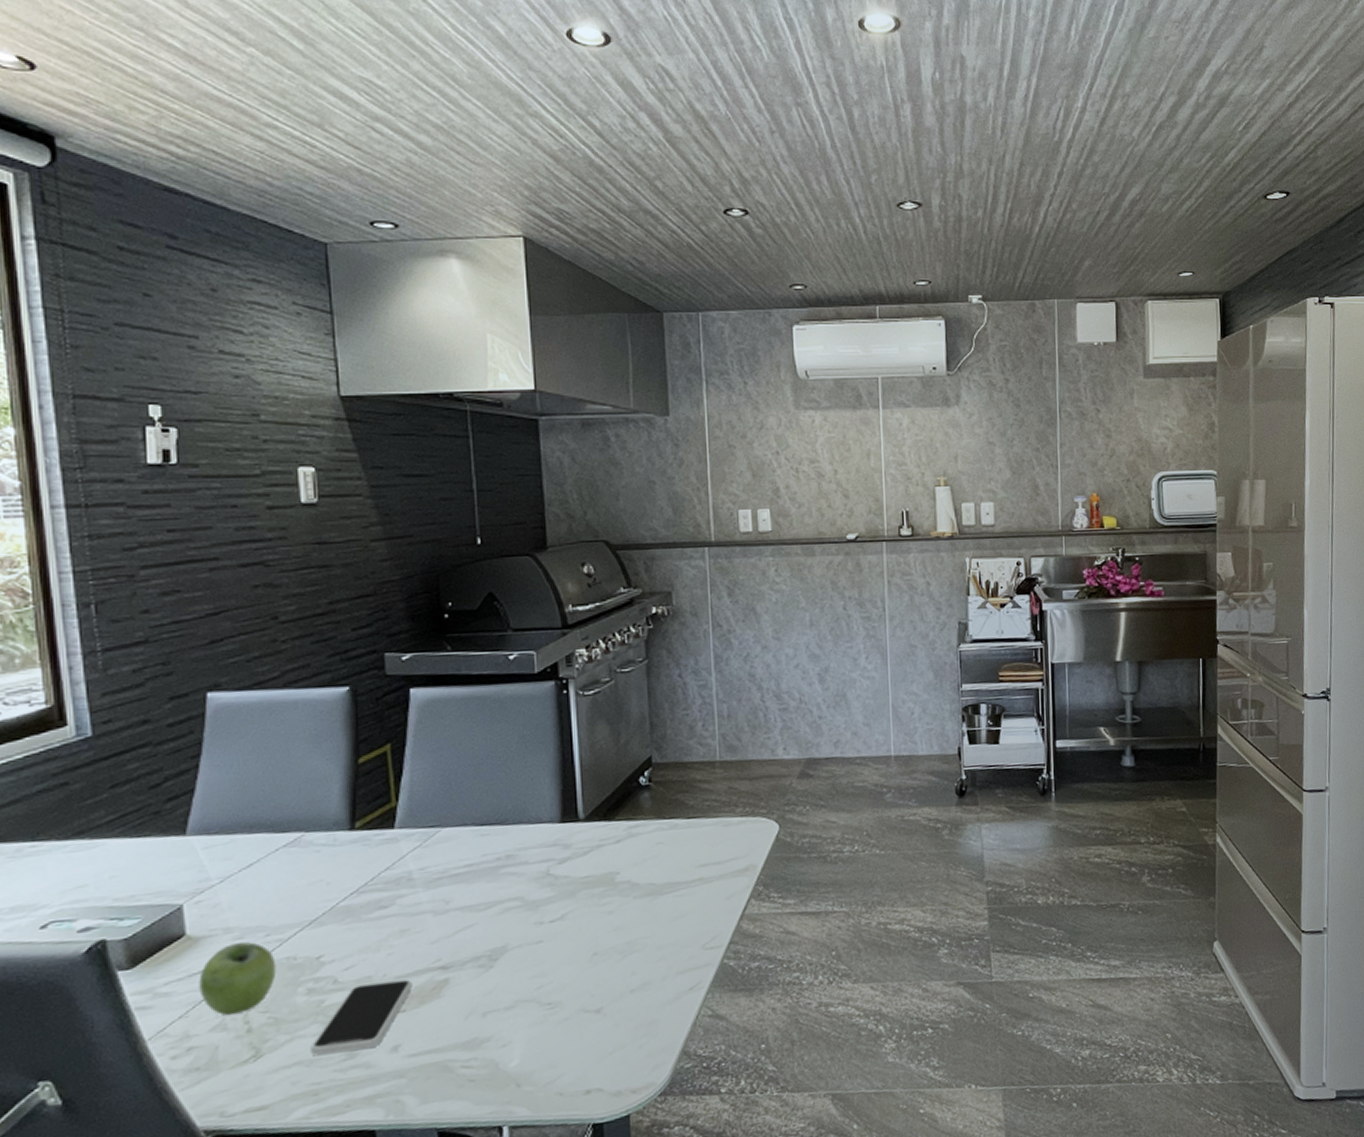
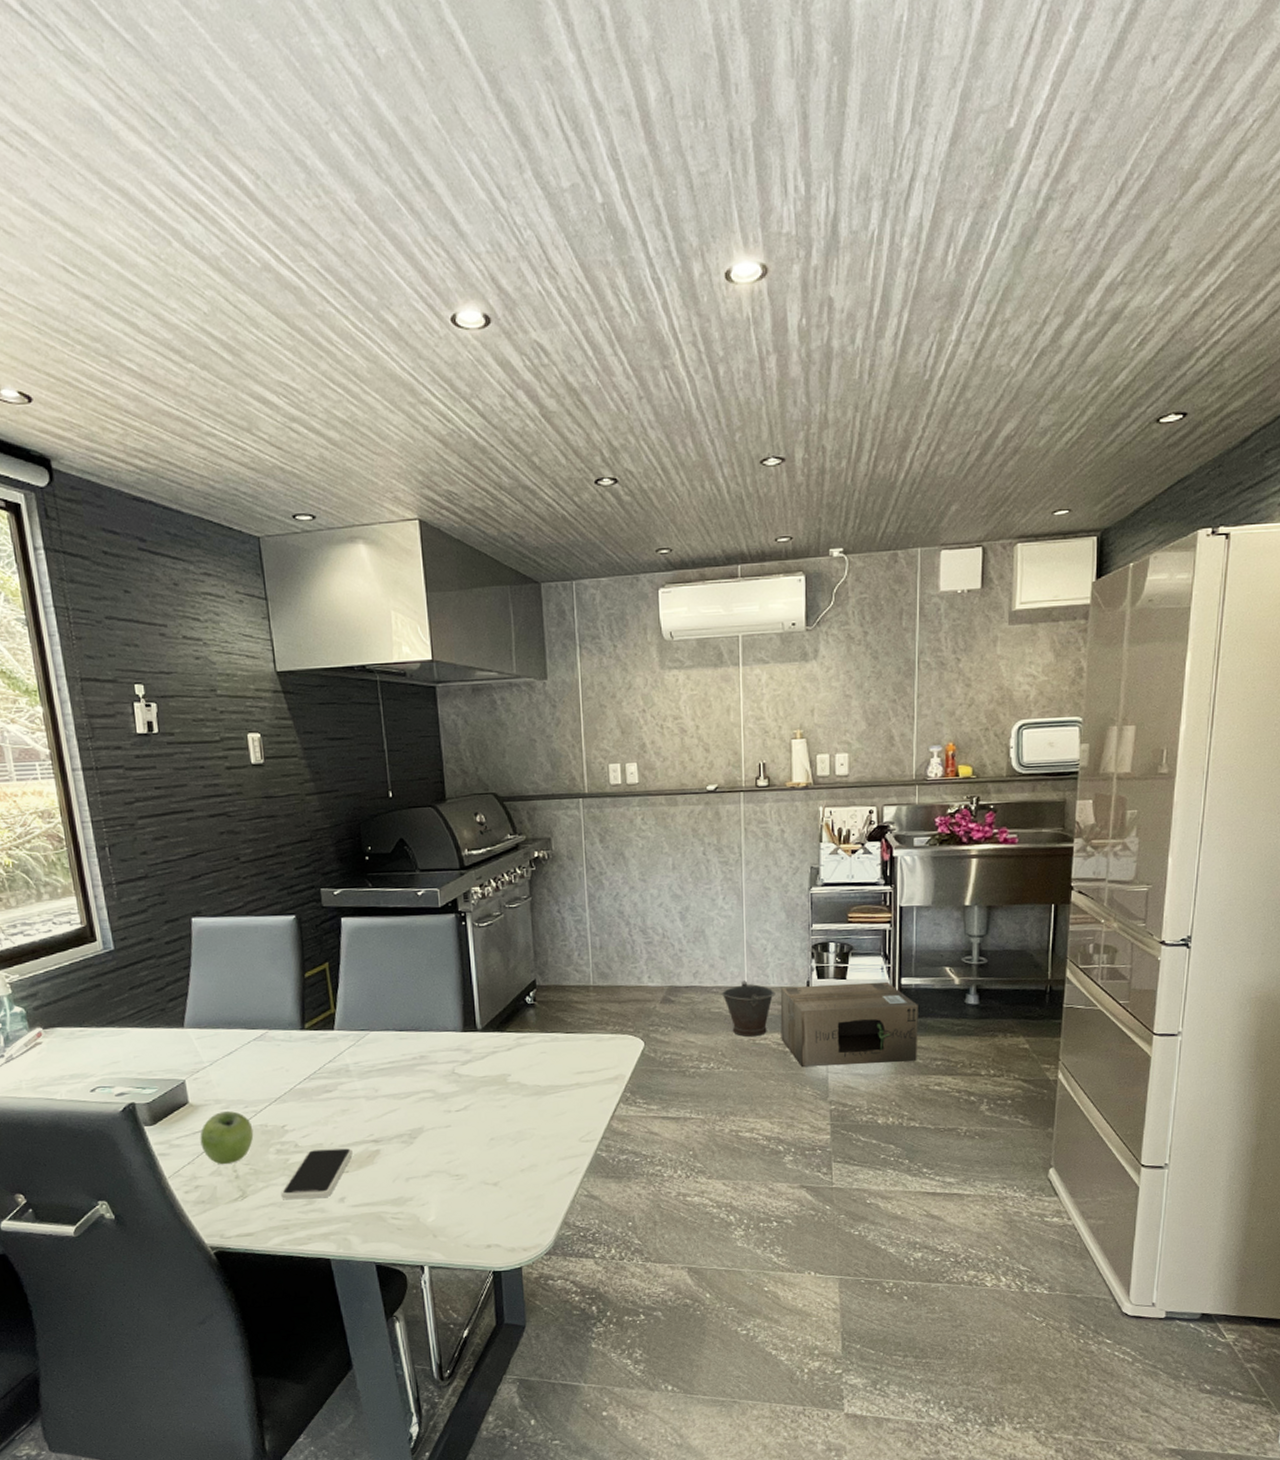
bucket: none [865,749,925,813] -> present [721,980,776,1037]
cardboard box: none [930,745,1076,844] -> present [780,981,918,1067]

